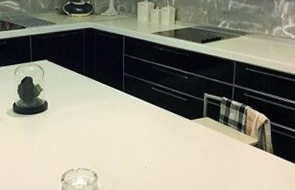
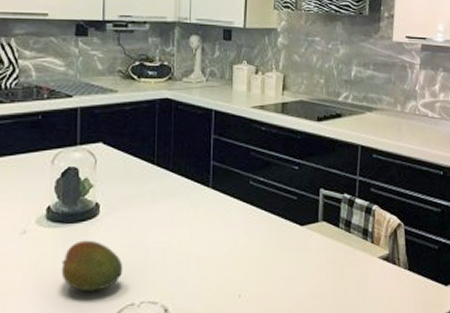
fruit: none [25,126,66,160] -> present [61,240,124,292]

